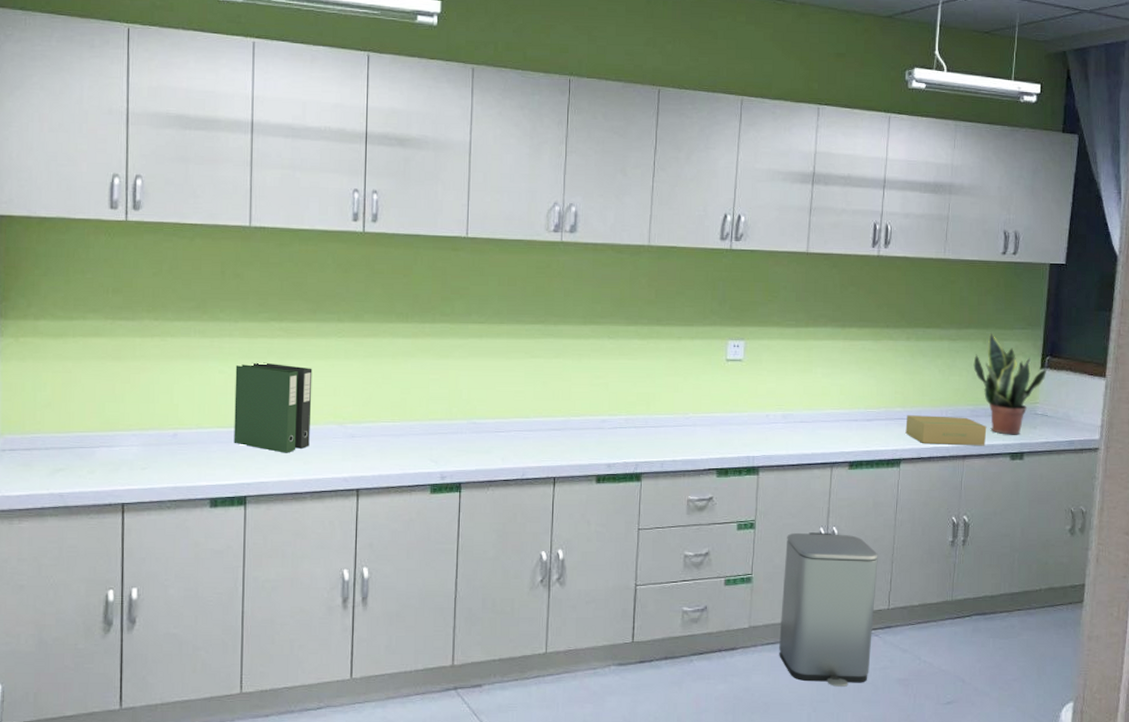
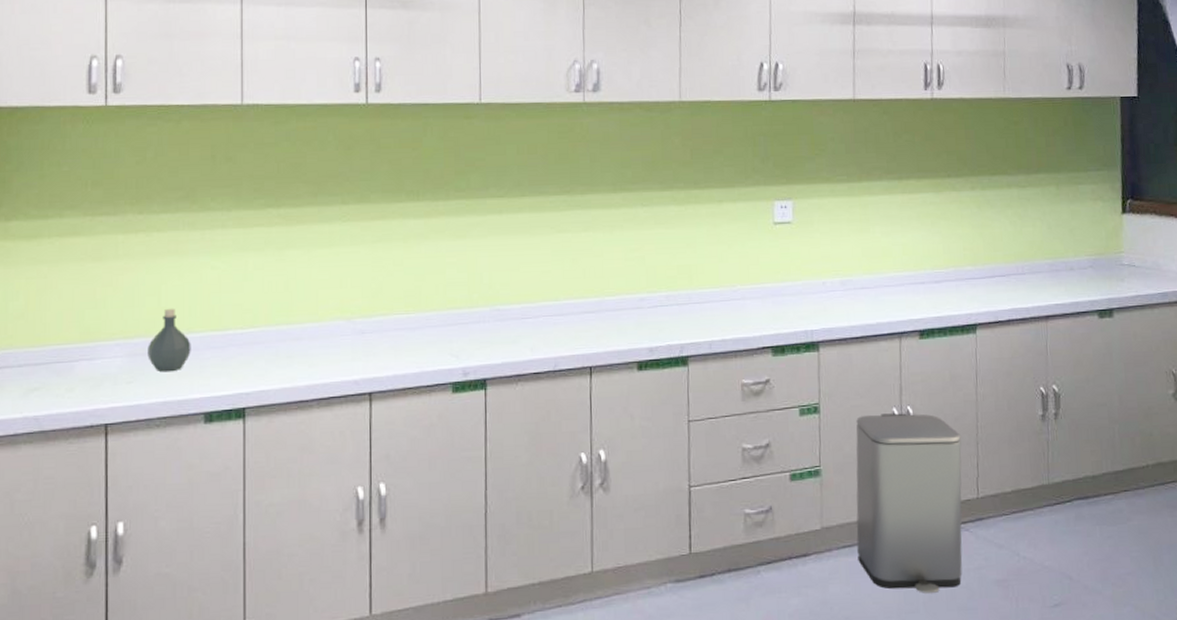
flask: none [160,405,200,460] -> present [147,308,191,371]
binder: present [234,362,313,453] -> none [229,254,316,356]
box: present [905,415,987,446] -> none [978,272,1070,306]
potted plant: present [973,332,1047,435] -> none [1047,176,1130,290]

